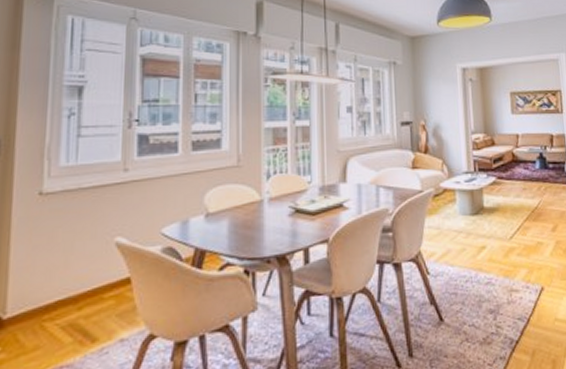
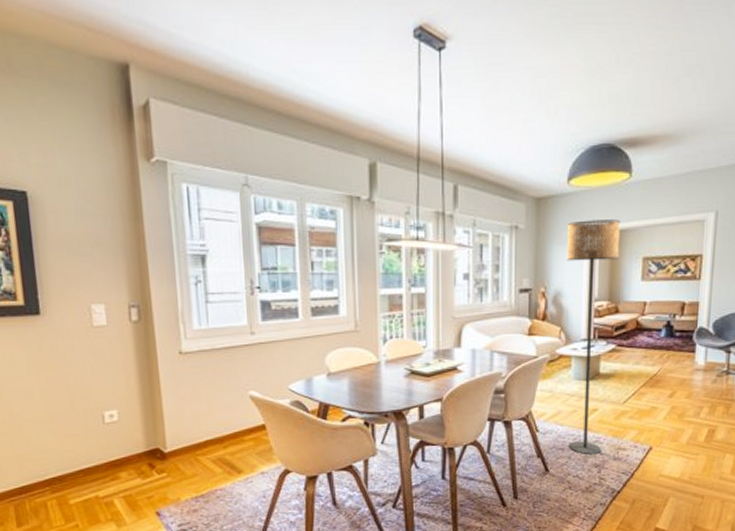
floor lamp: none [441,57,495,300] -> present [567,219,621,455]

